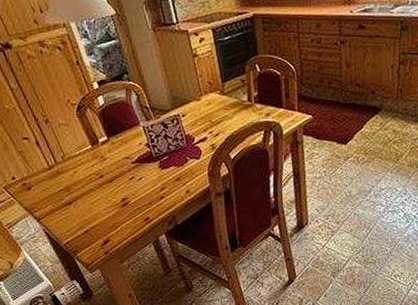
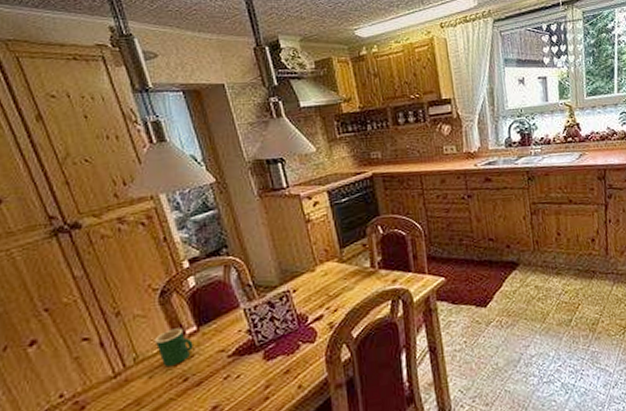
mug: none [76,137,105,165] -> present [154,328,193,366]

